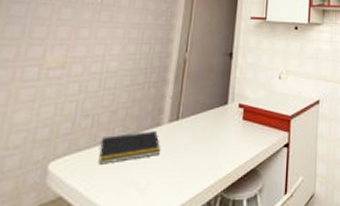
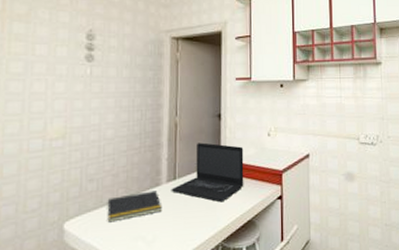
laptop: none [172,81,253,148] -> present [171,142,244,203]

